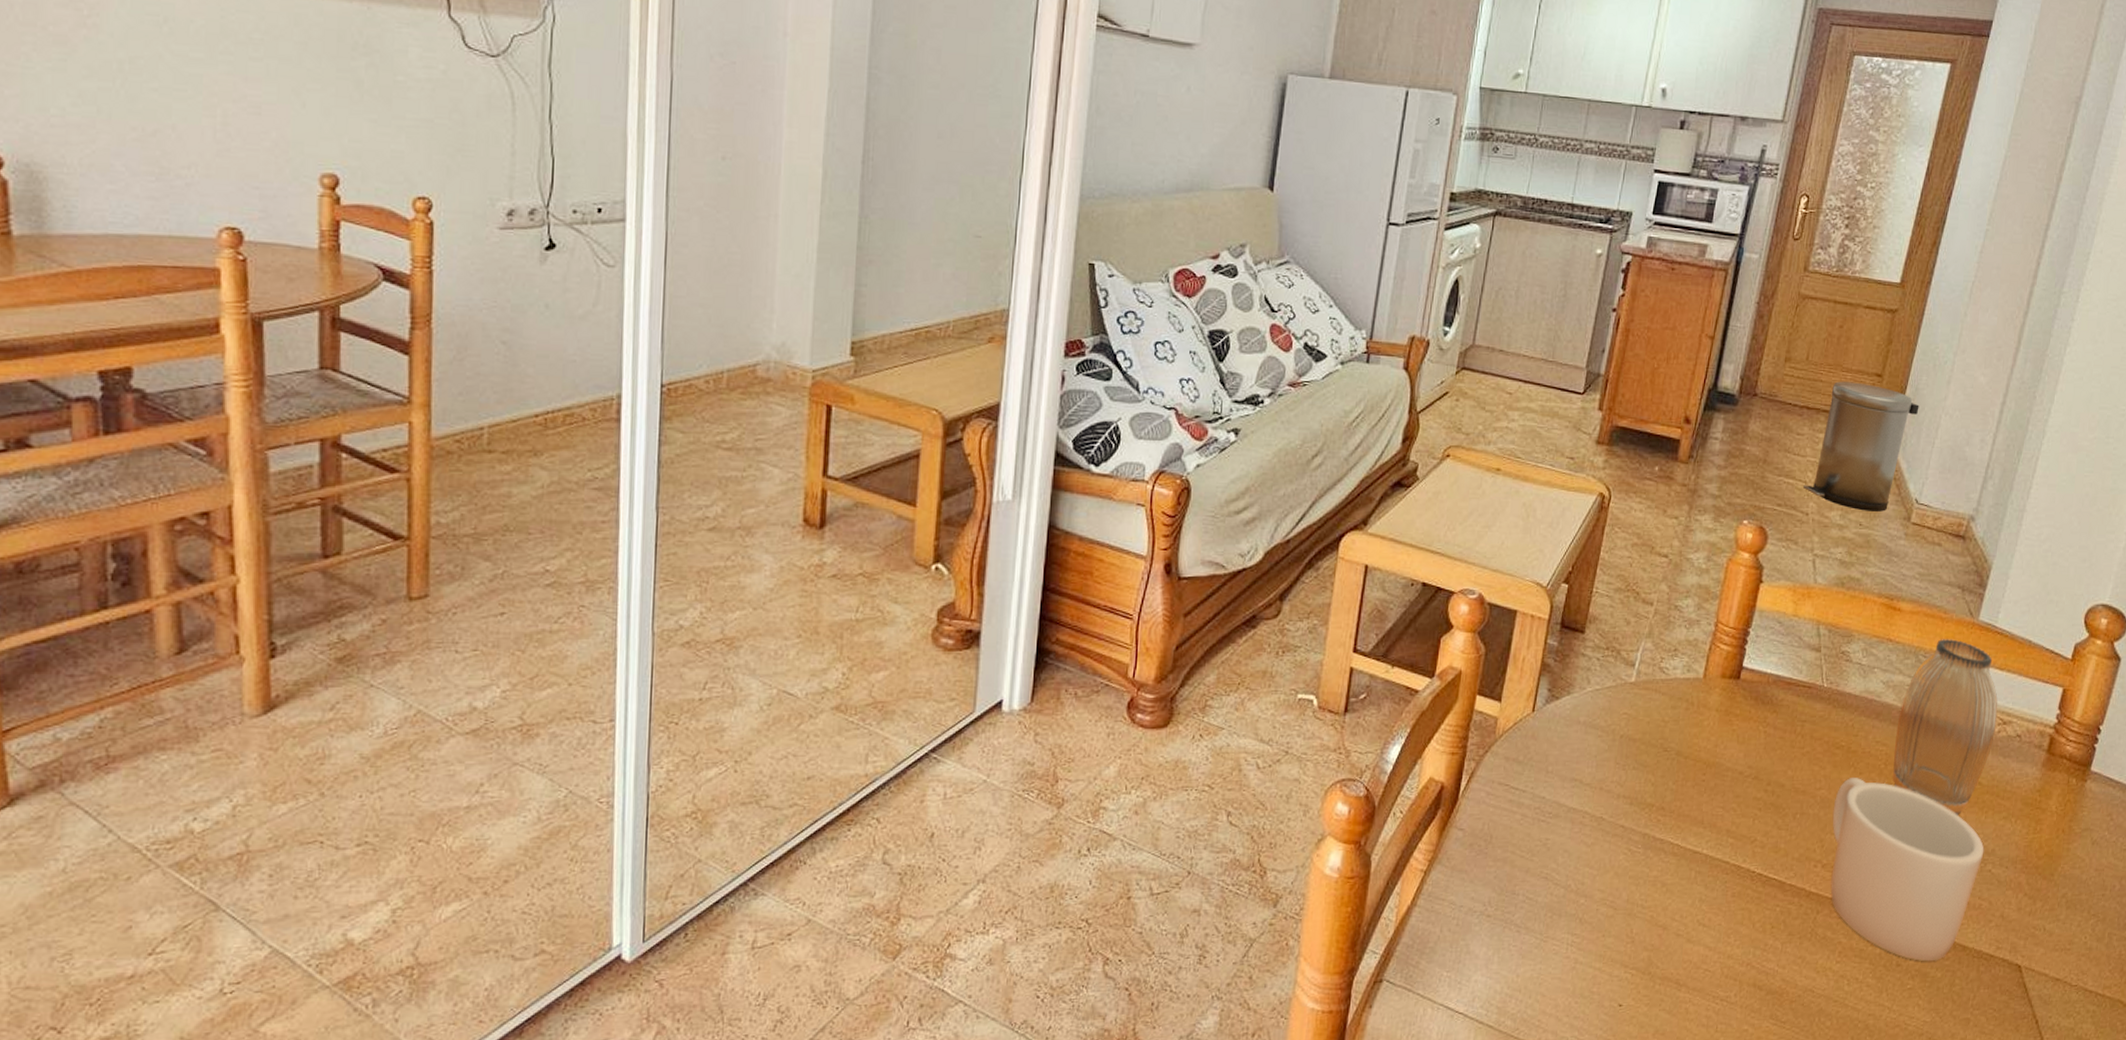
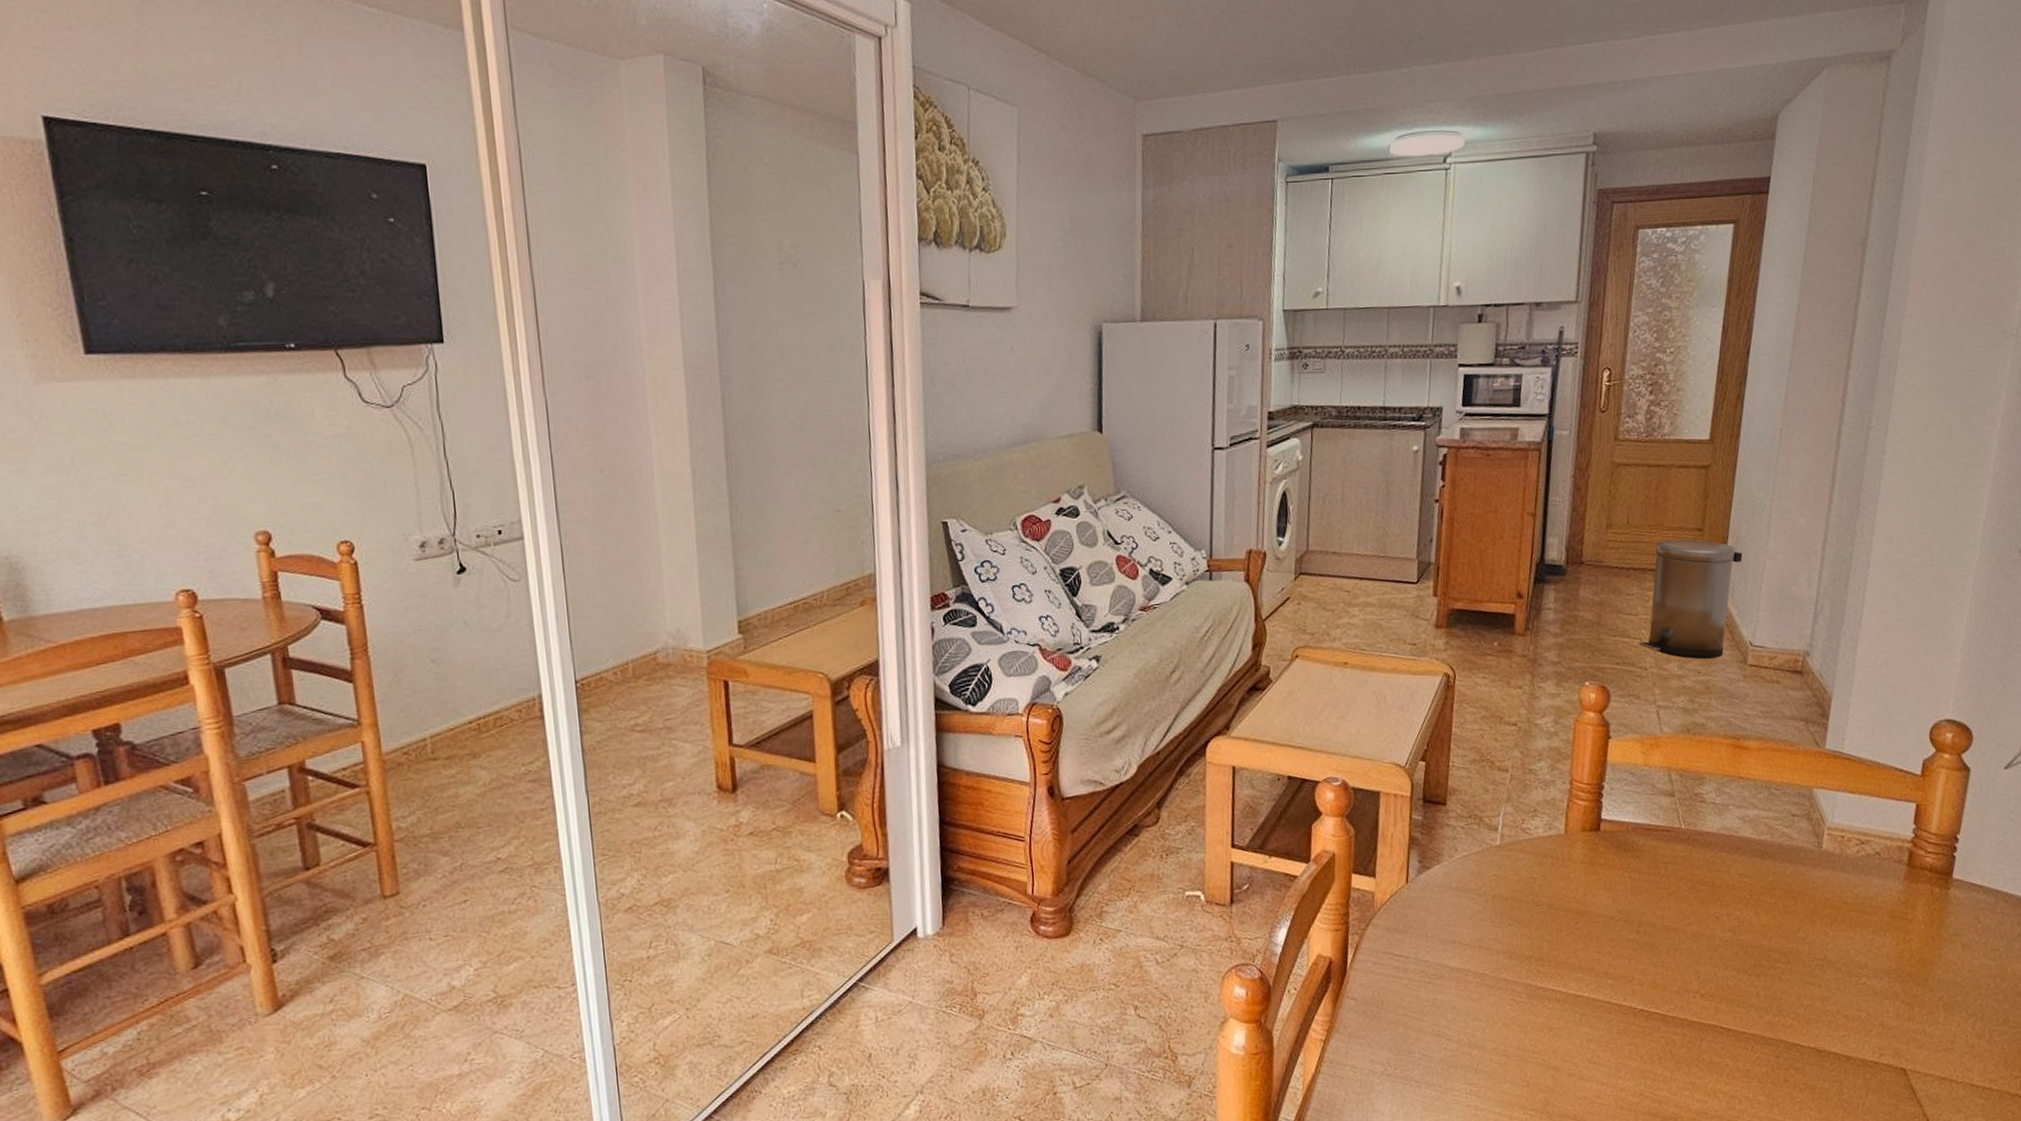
mug: present [1830,776,1985,961] -> none [1705,909,1857,1075]
vase: present [1892,639,1998,815] -> none [1757,769,1855,935]

